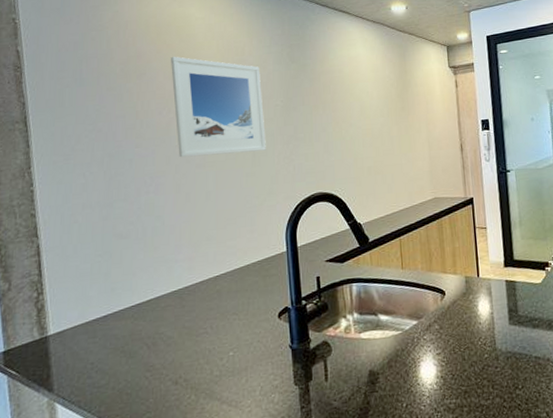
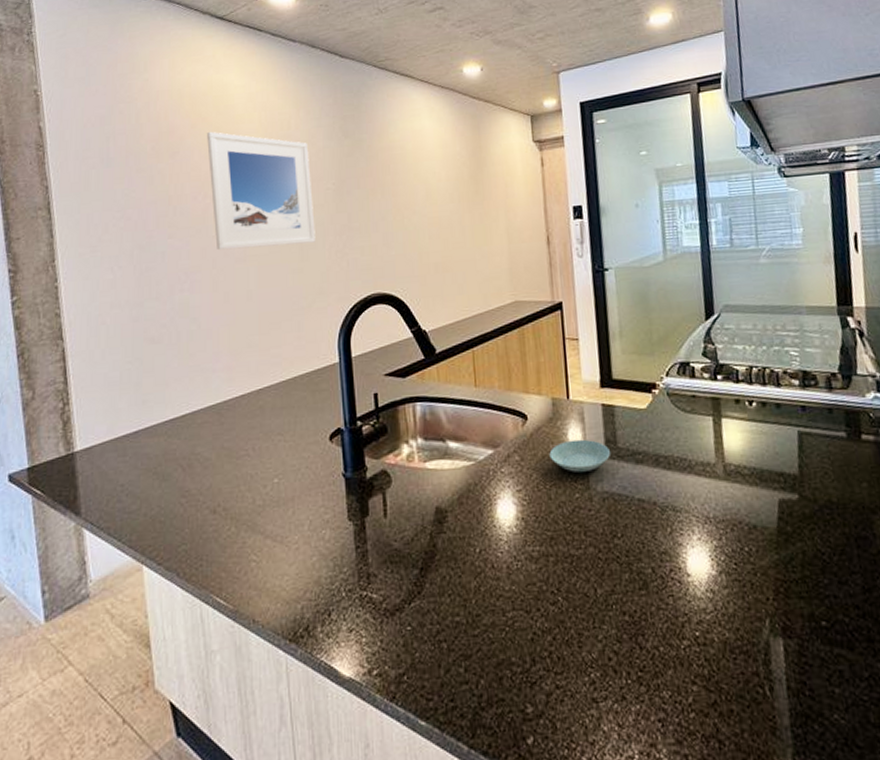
saucer: none [463,309,513,337] -> present [549,439,611,472]

